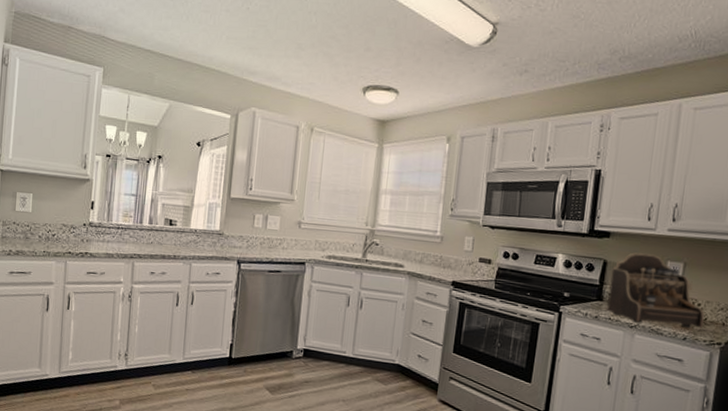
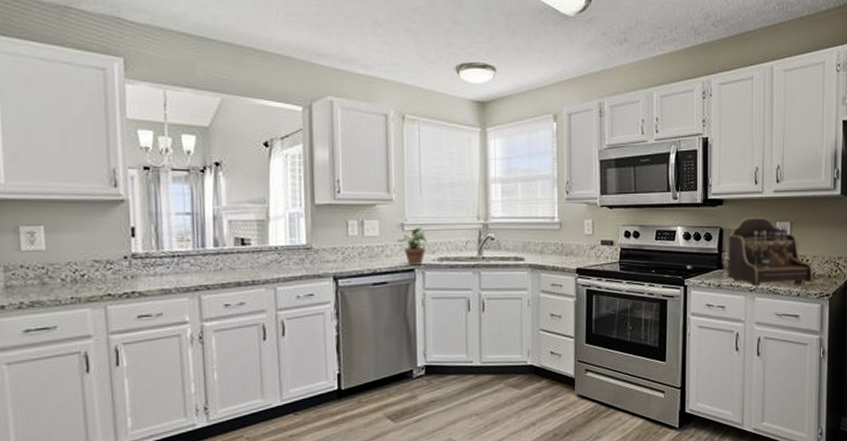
potted plant: none [293,226,319,260] -> present [396,227,427,265]

